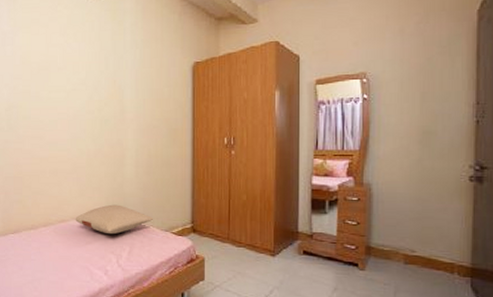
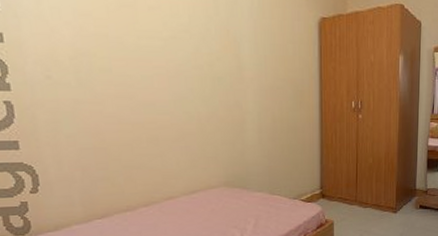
pillow: present [75,204,153,235] -> none [187,175,280,208]

